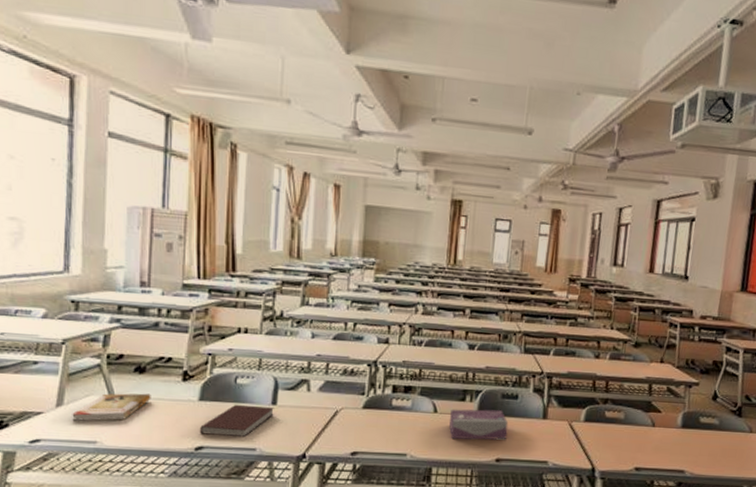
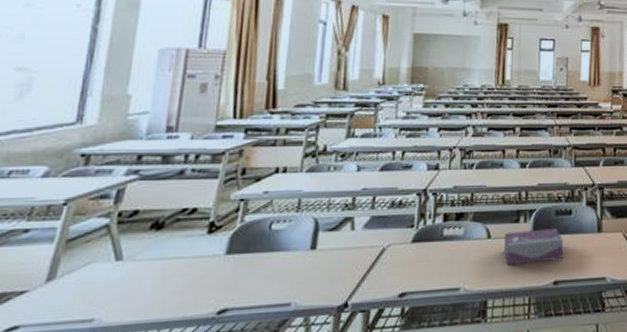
book: present [72,393,151,421] -> none [65,253,169,296]
notebook: present [200,404,274,438] -> none [225,252,313,294]

